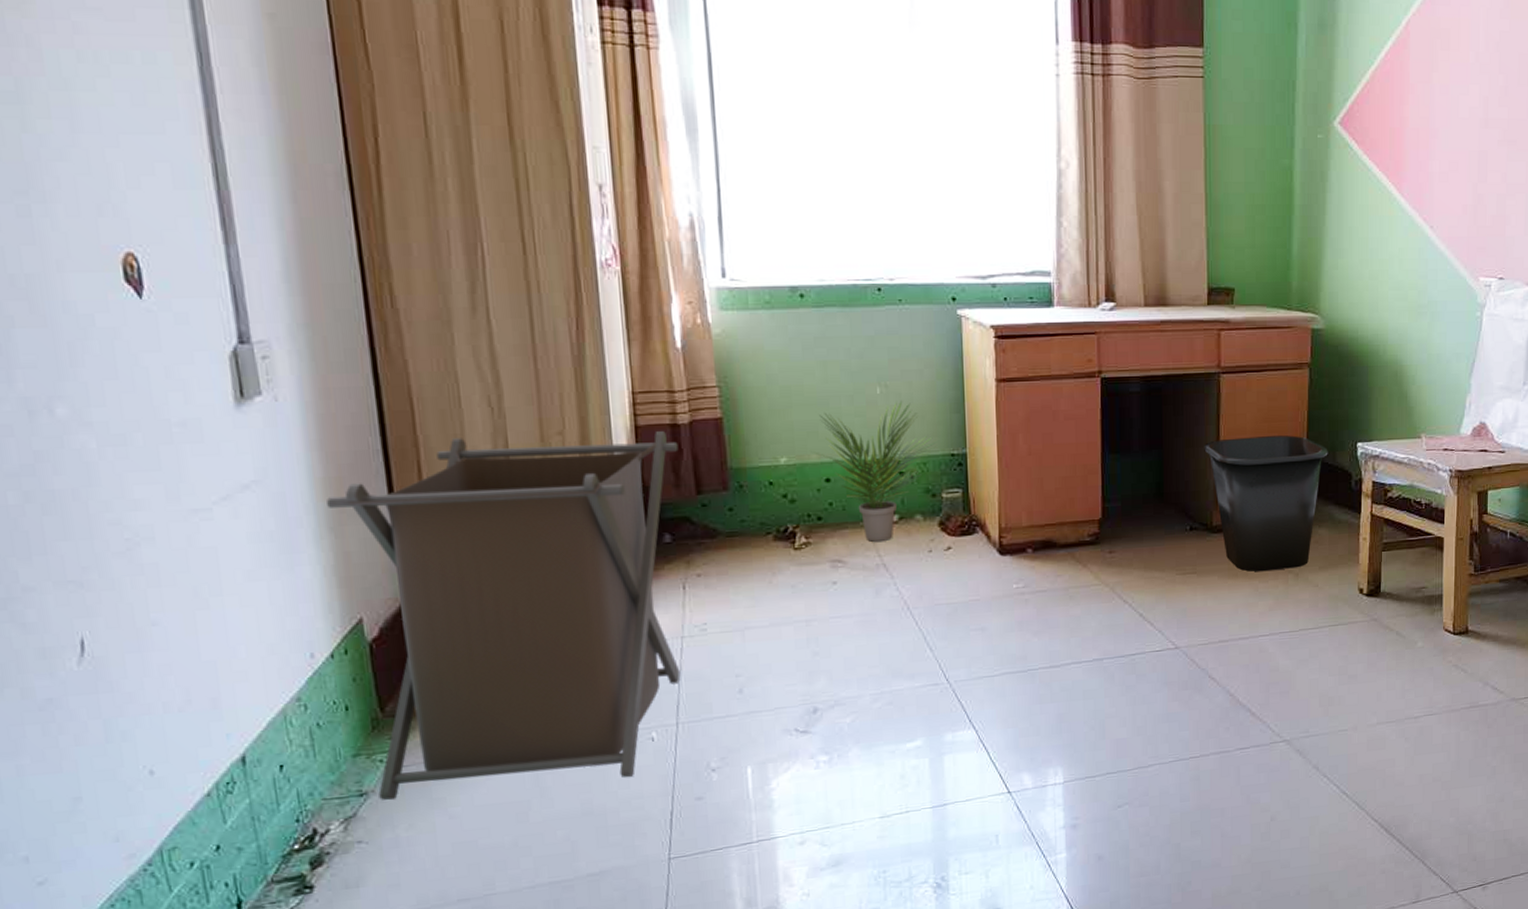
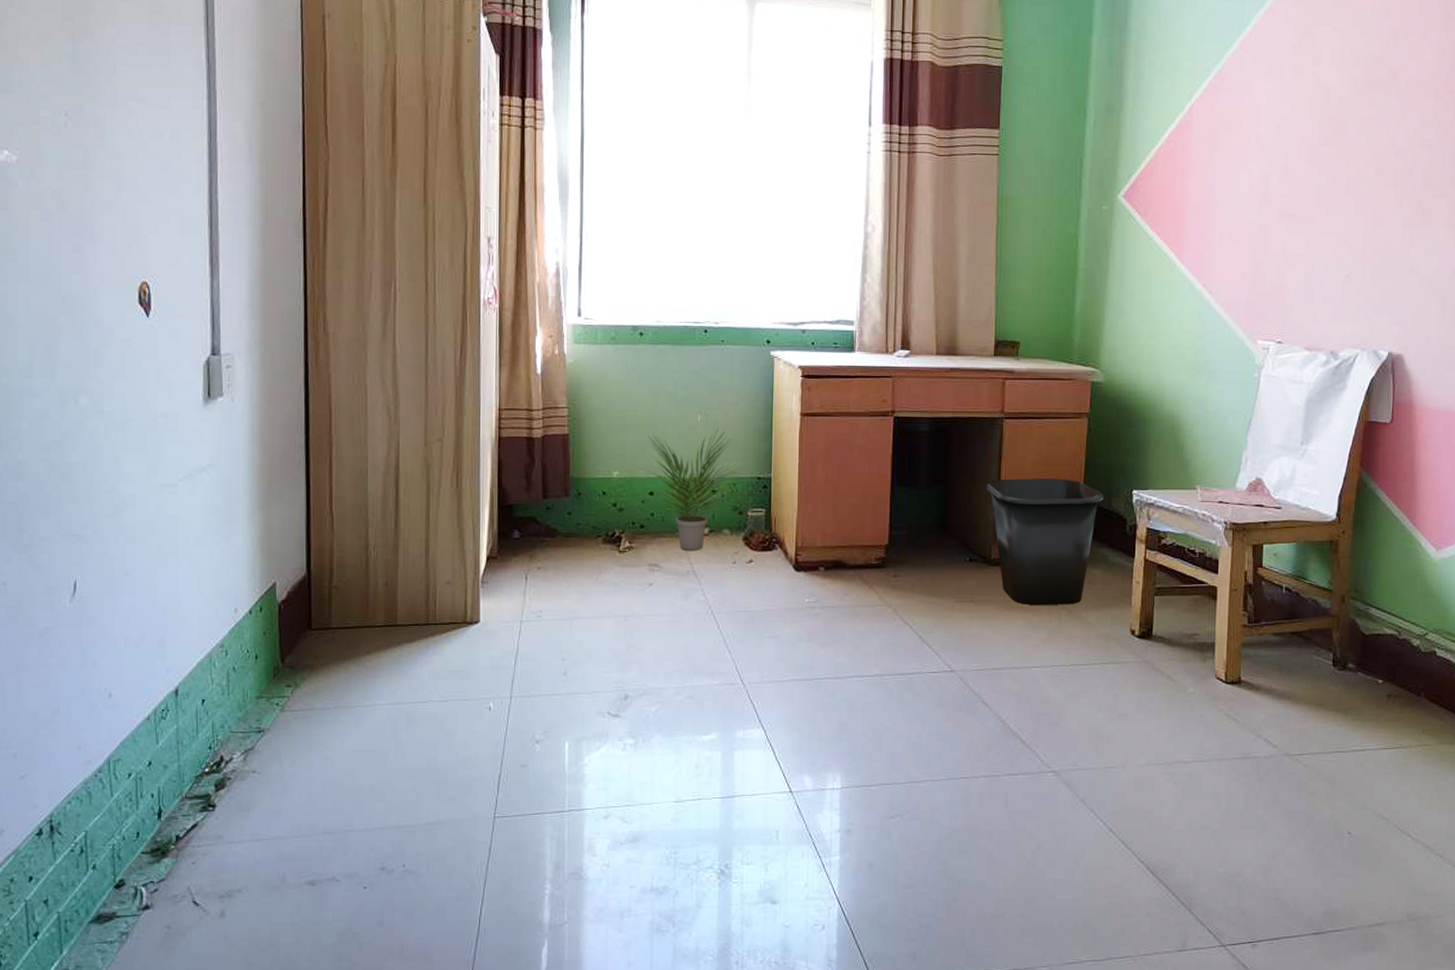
laundry basket: present [327,431,681,800] -> none [260,439,532,740]

